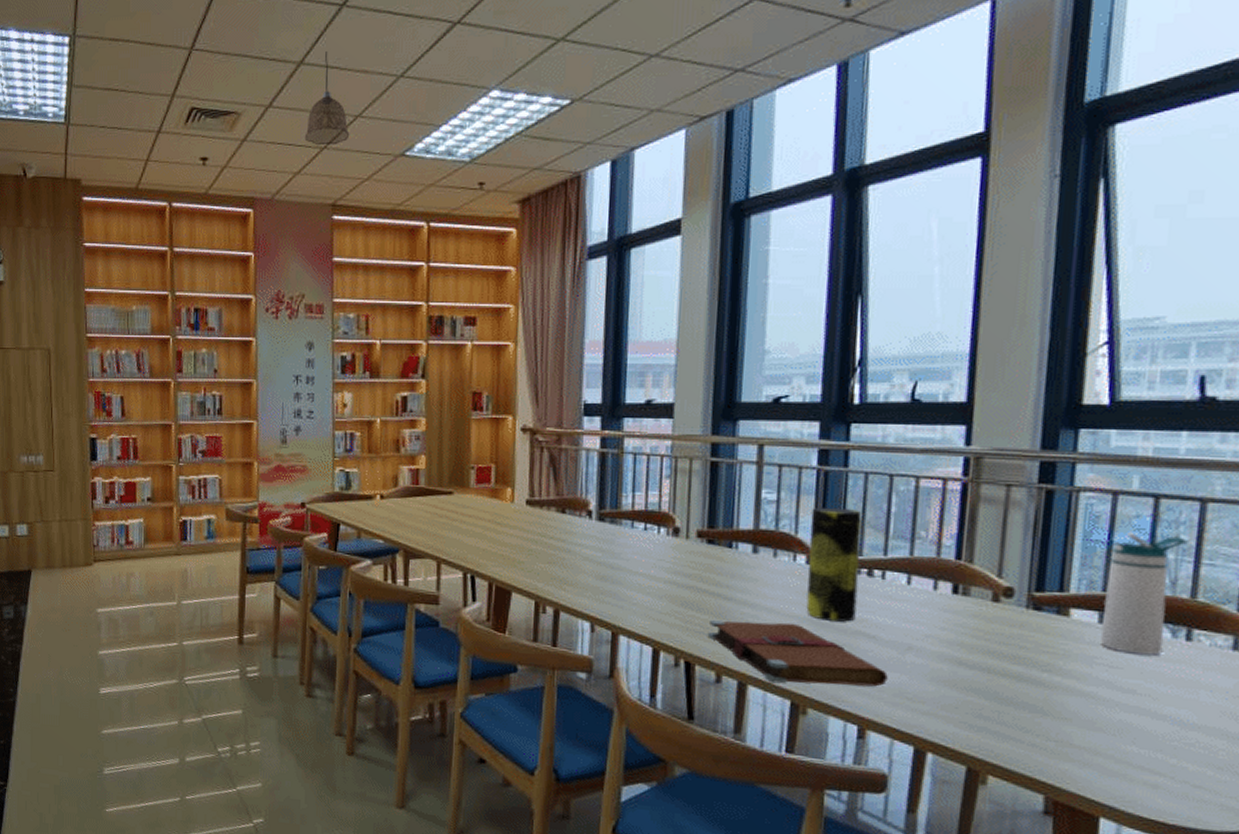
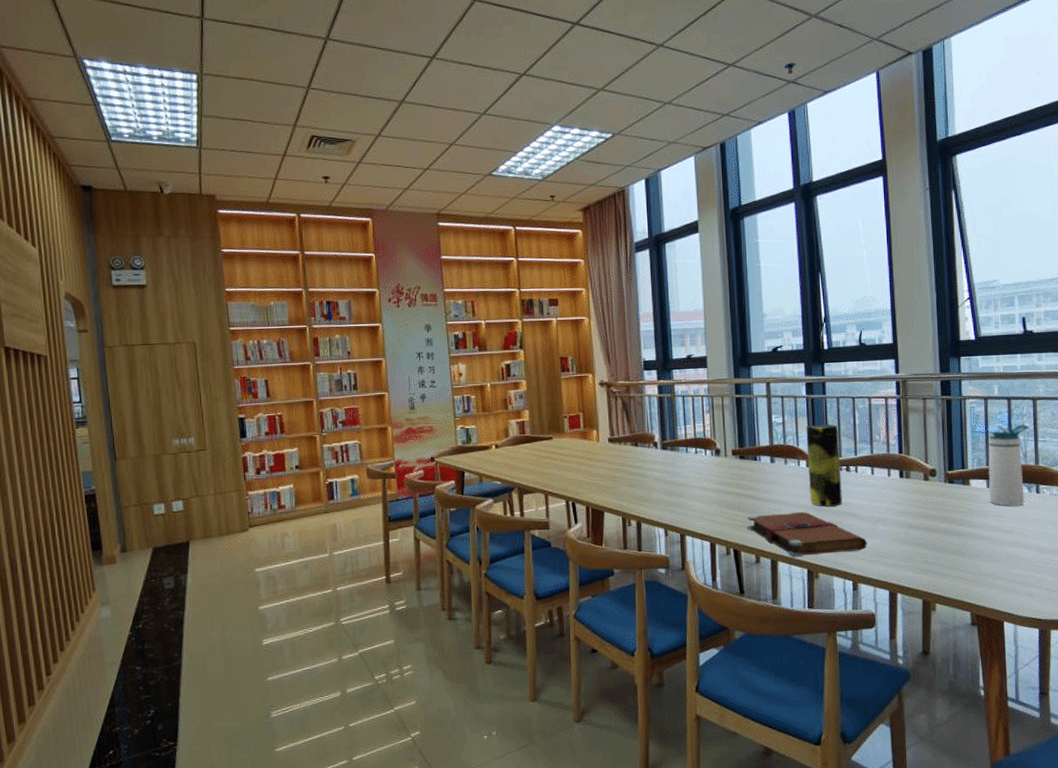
pendant lamp: present [304,51,350,146] -> none [410,93,447,167]

